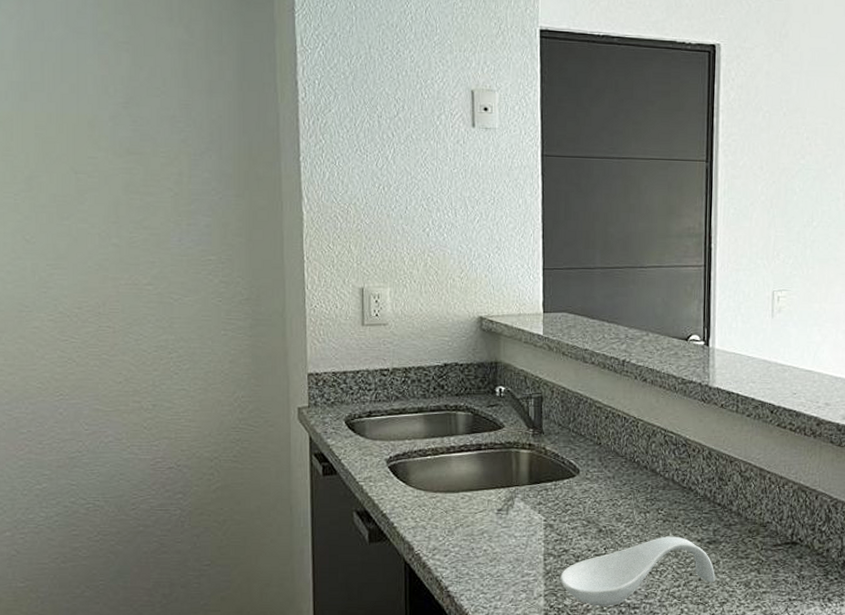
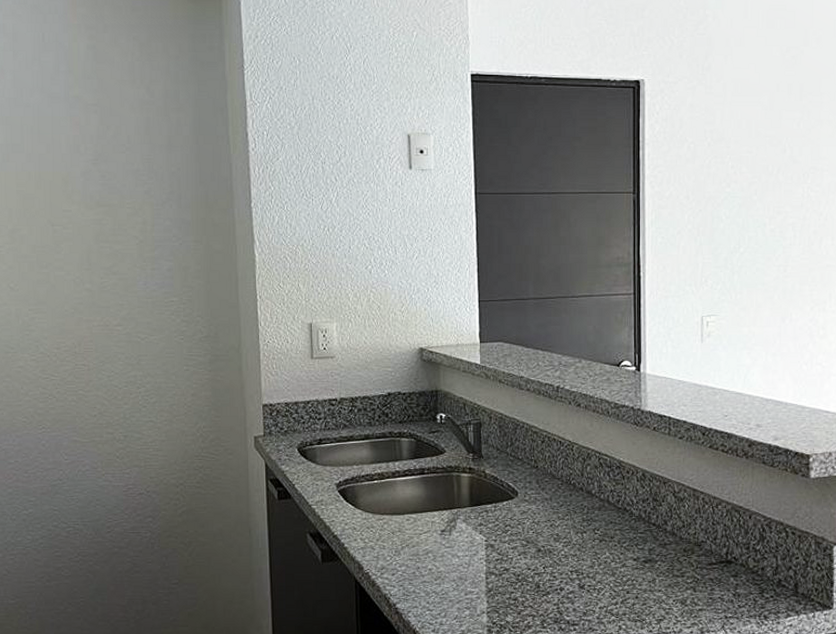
spoon rest: present [560,536,715,606] -> none [502,555,652,623]

